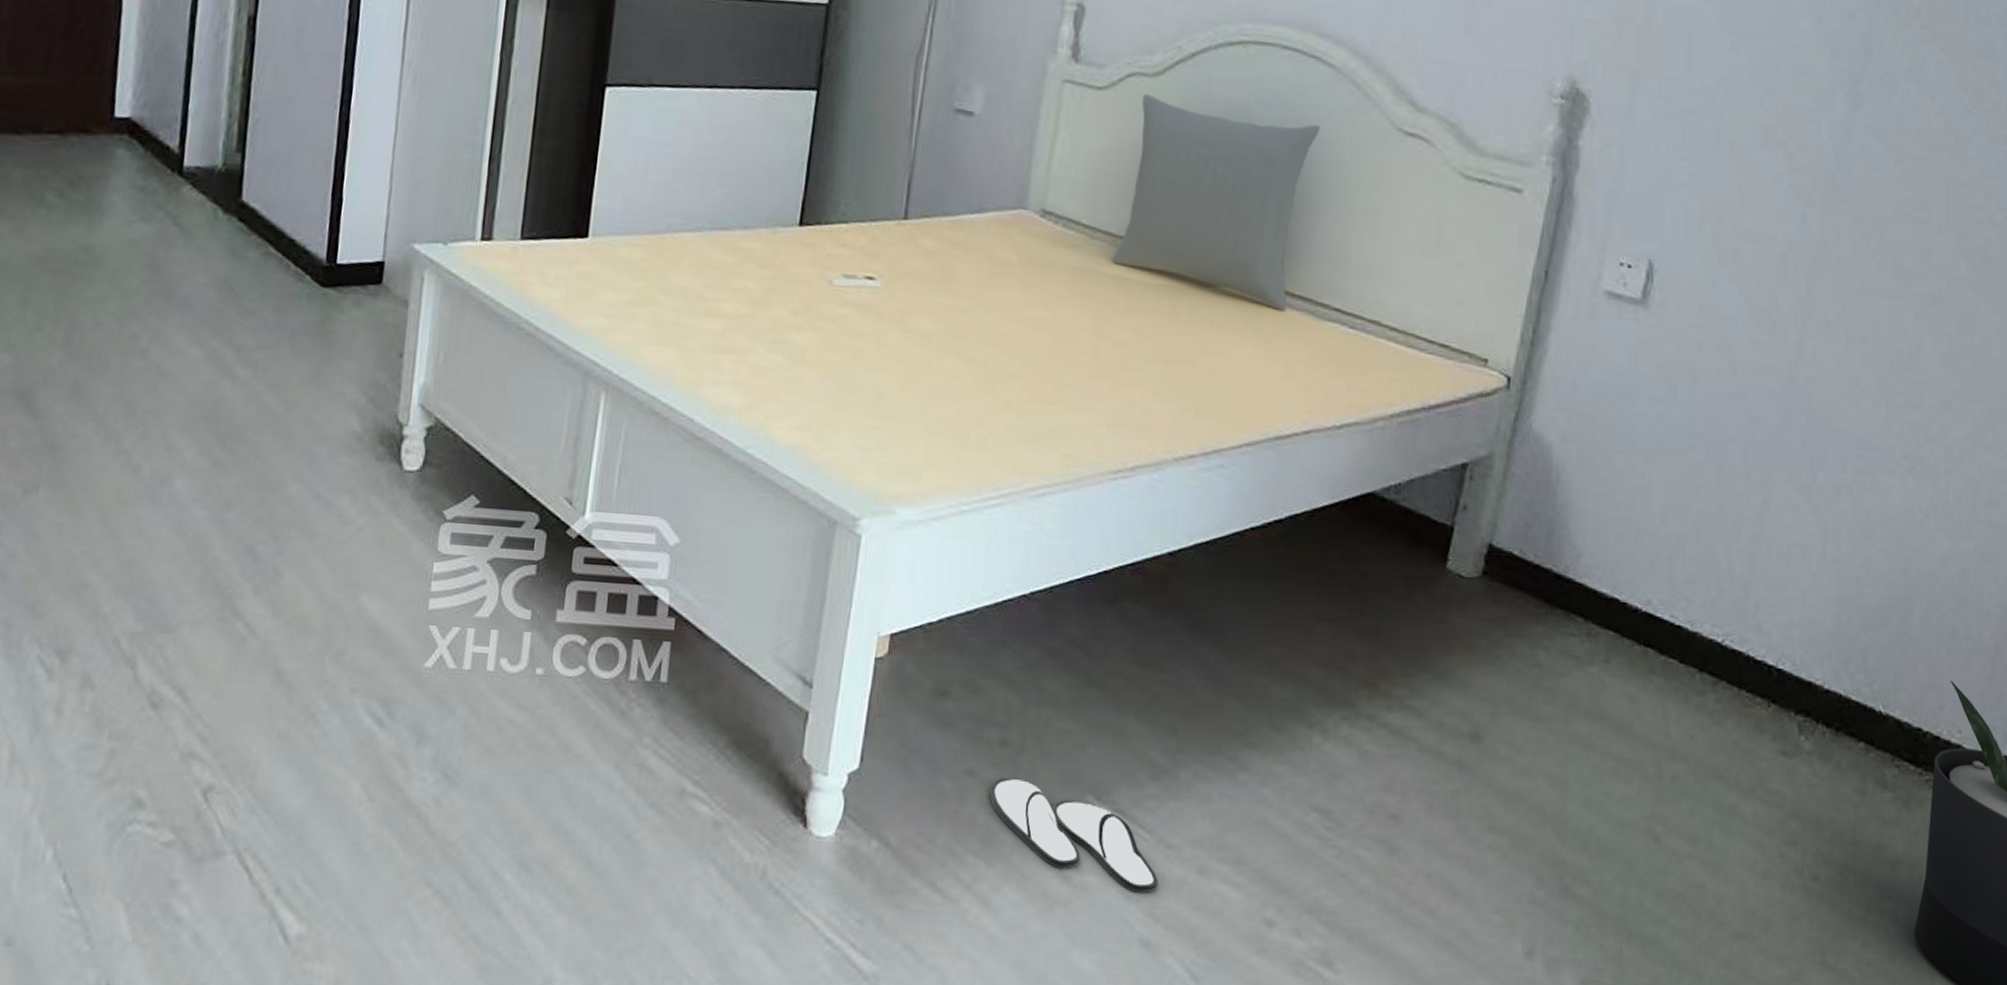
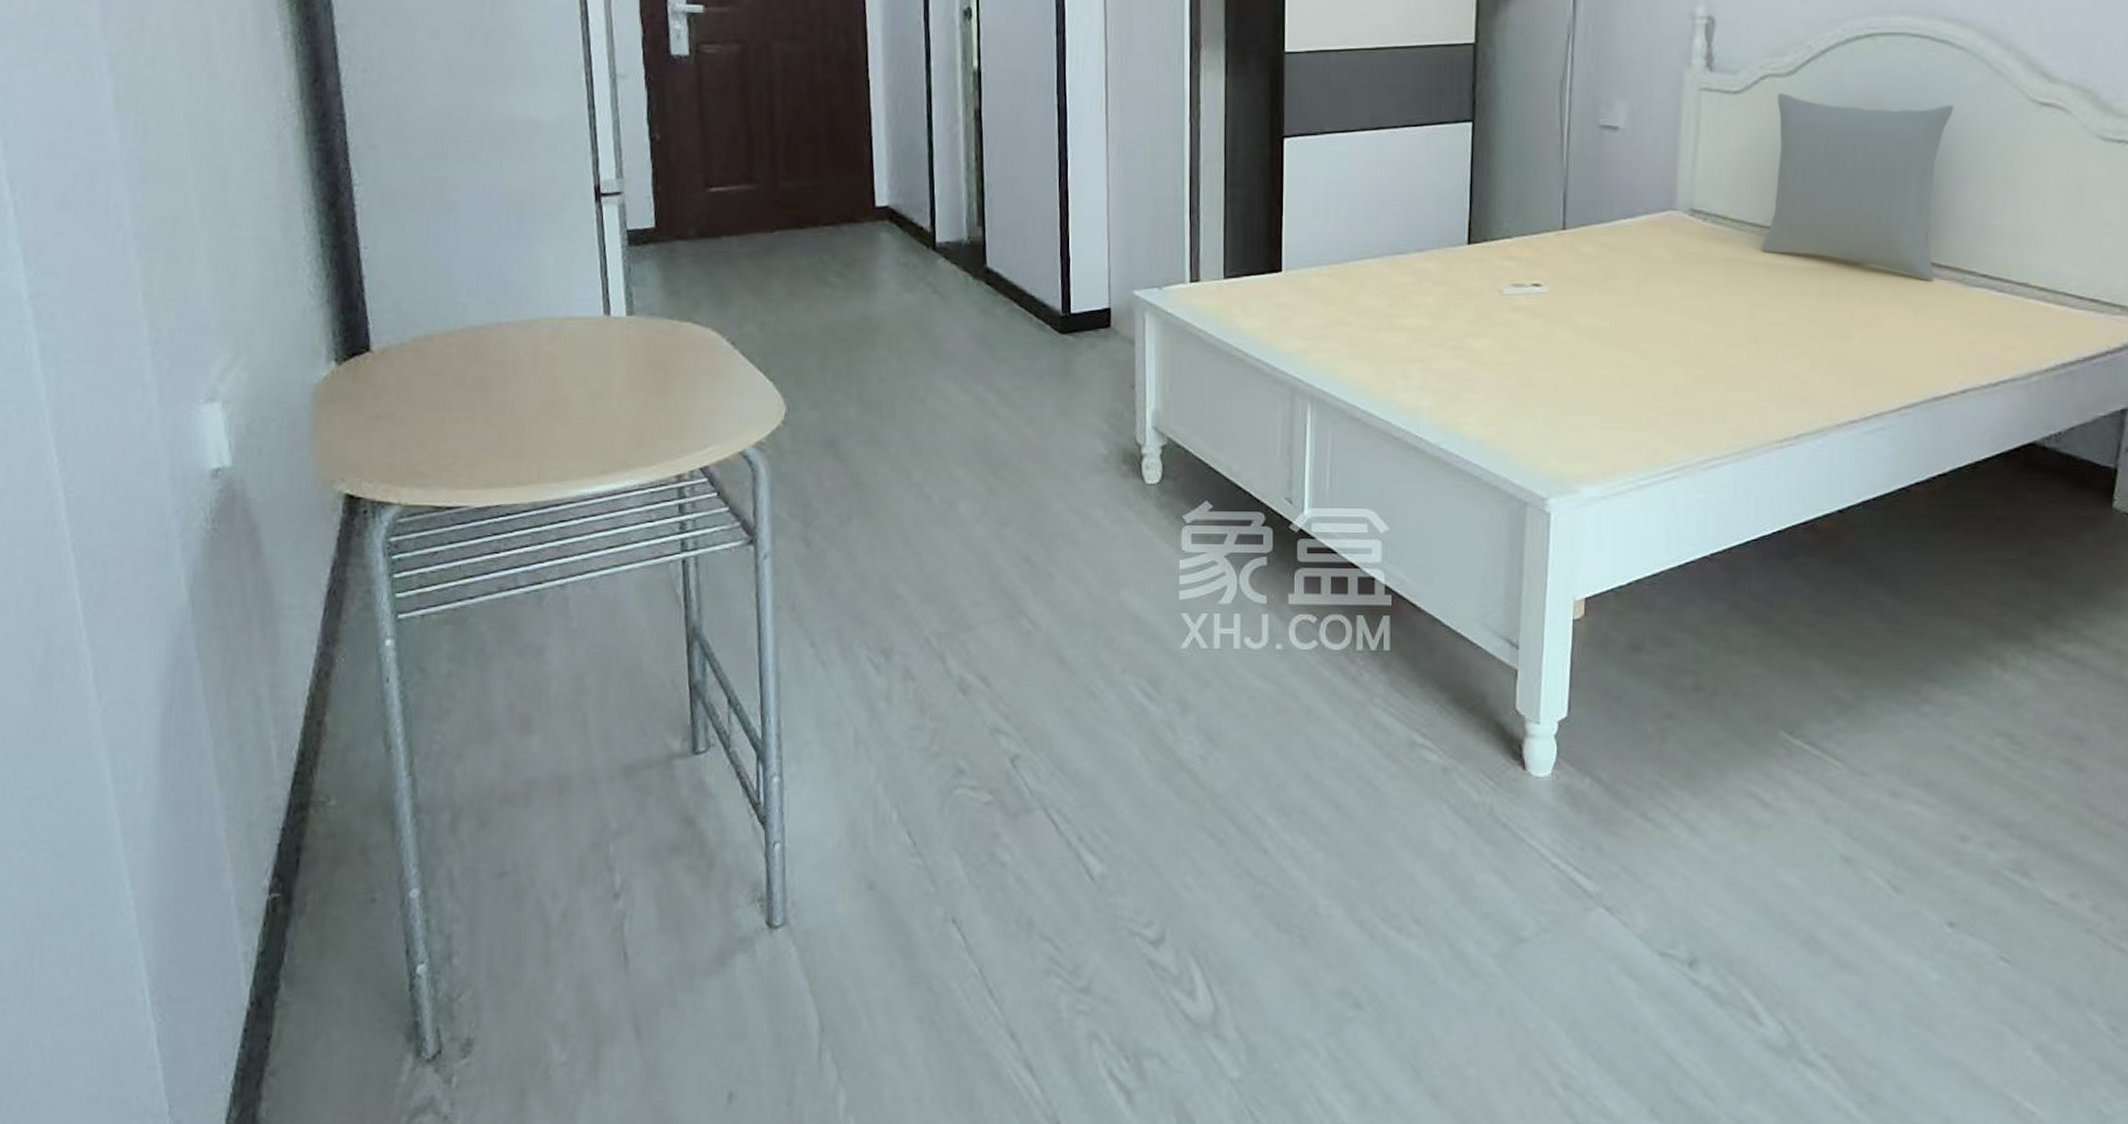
slippers: present [989,777,1158,893] -> none [1689,718,1853,815]

